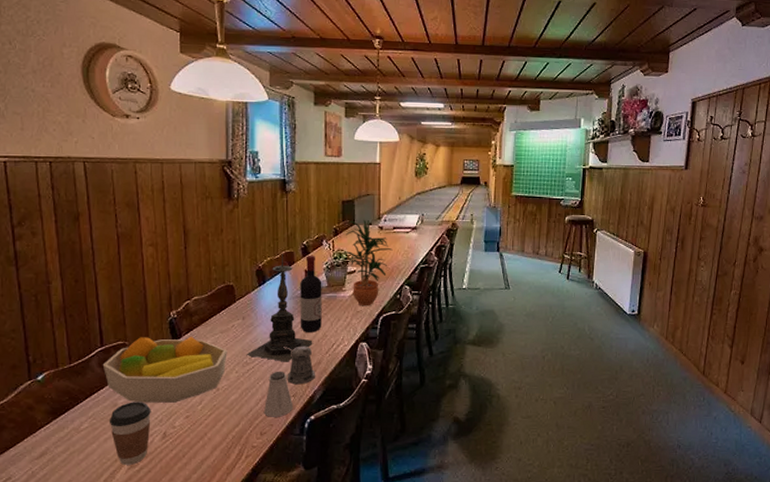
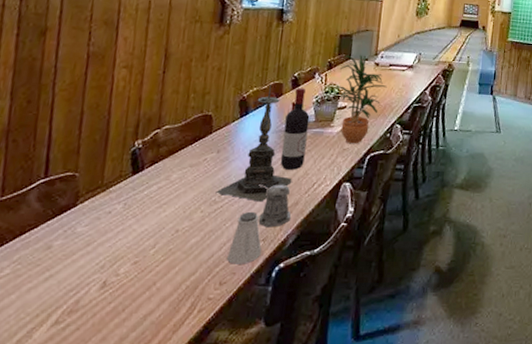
fruit bowl: present [102,336,227,403] -> none [42,168,195,245]
coffee cup: present [109,402,151,465] -> none [37,244,93,321]

